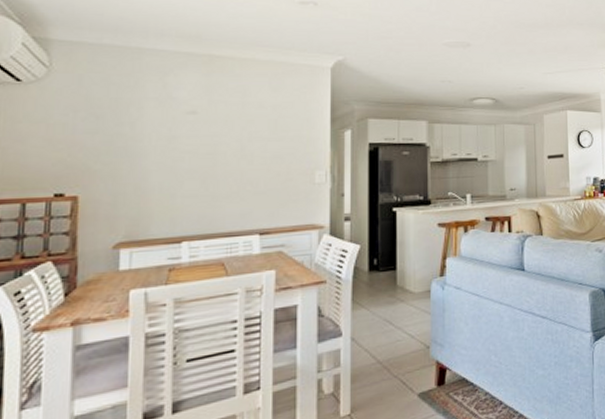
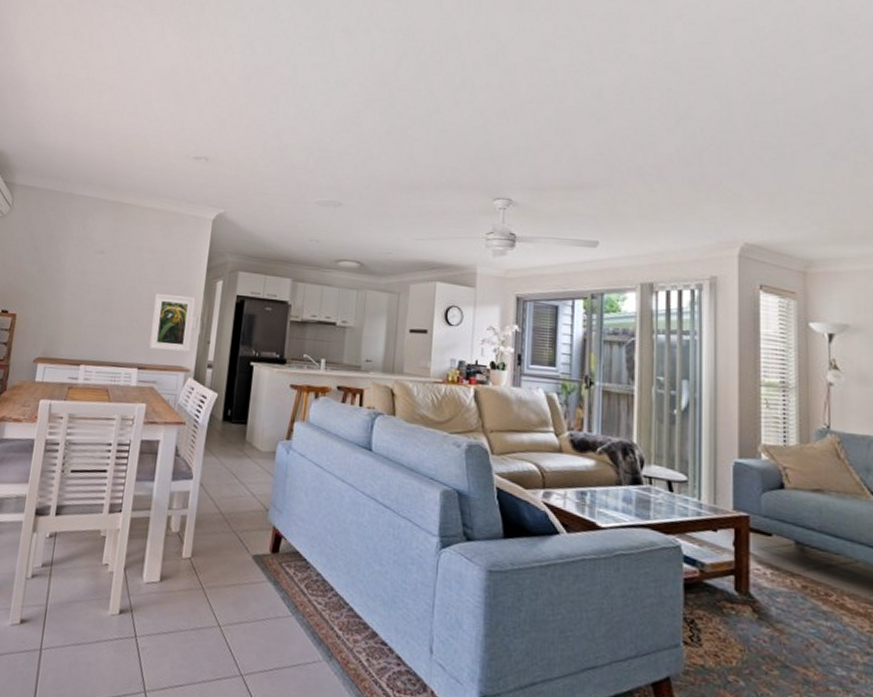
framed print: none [270,150,321,212] -> present [148,294,195,352]

